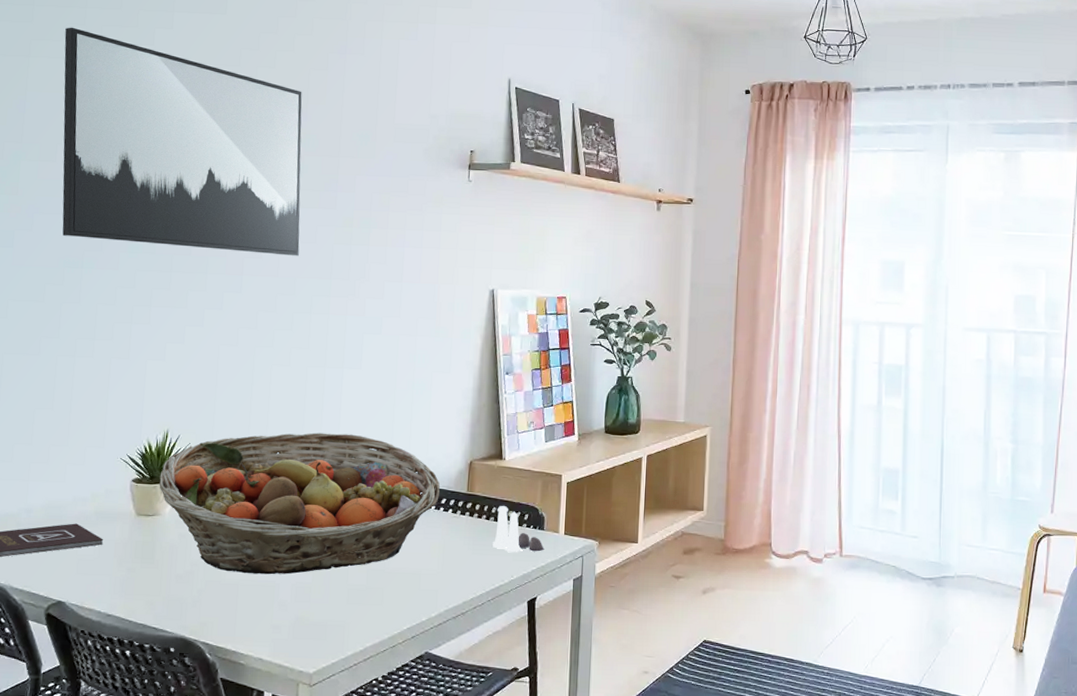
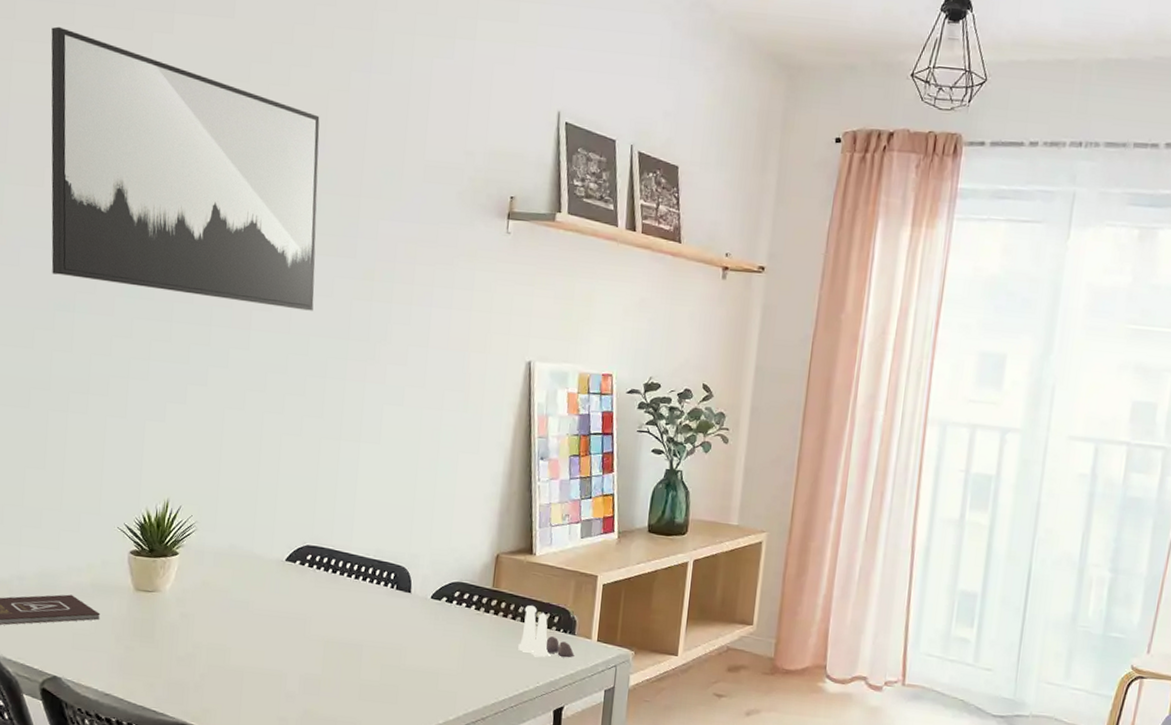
fruit basket: present [159,432,440,575] -> none [159,511,463,664]

